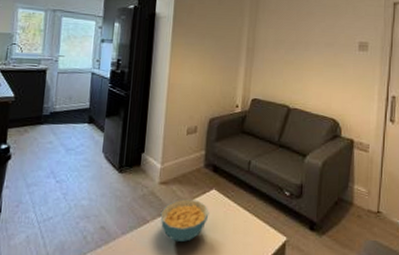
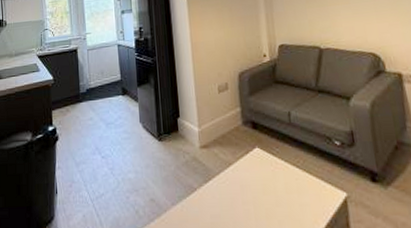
cereal bowl: present [160,199,209,242] -> none [206,161,257,208]

